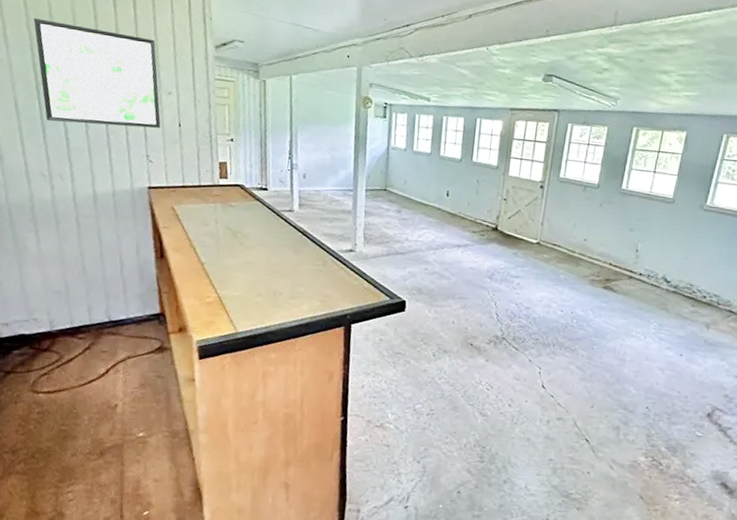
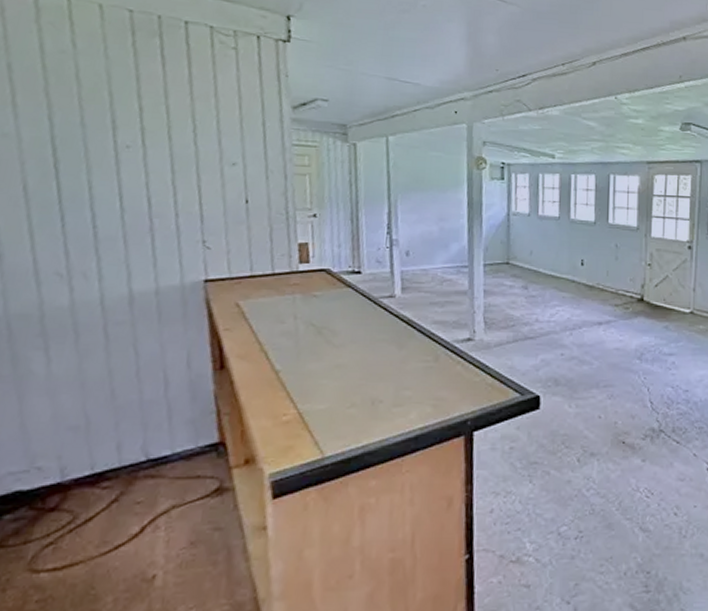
wall art: present [33,18,161,128] -> none [54,82,222,208]

